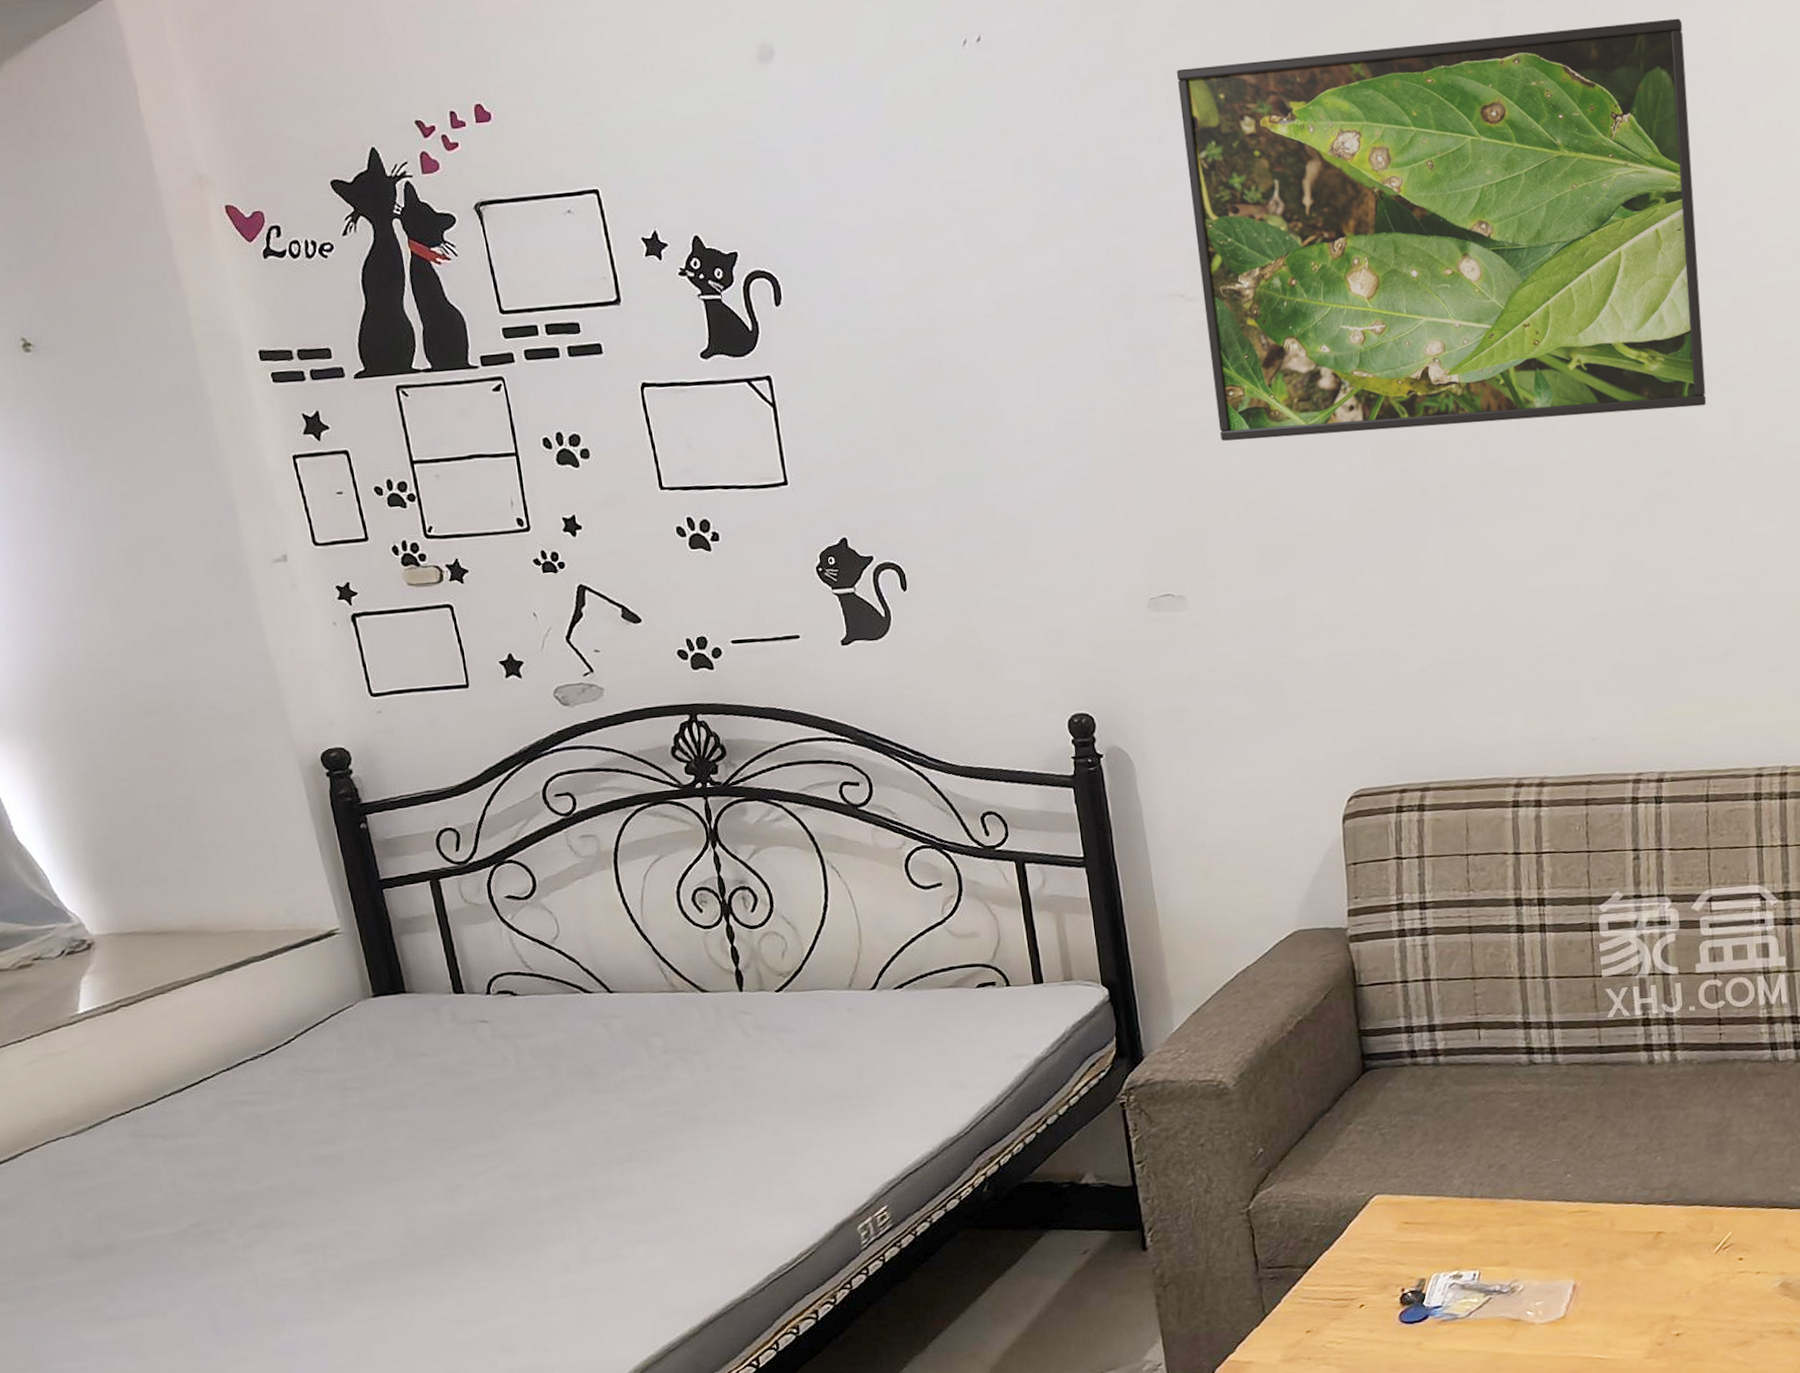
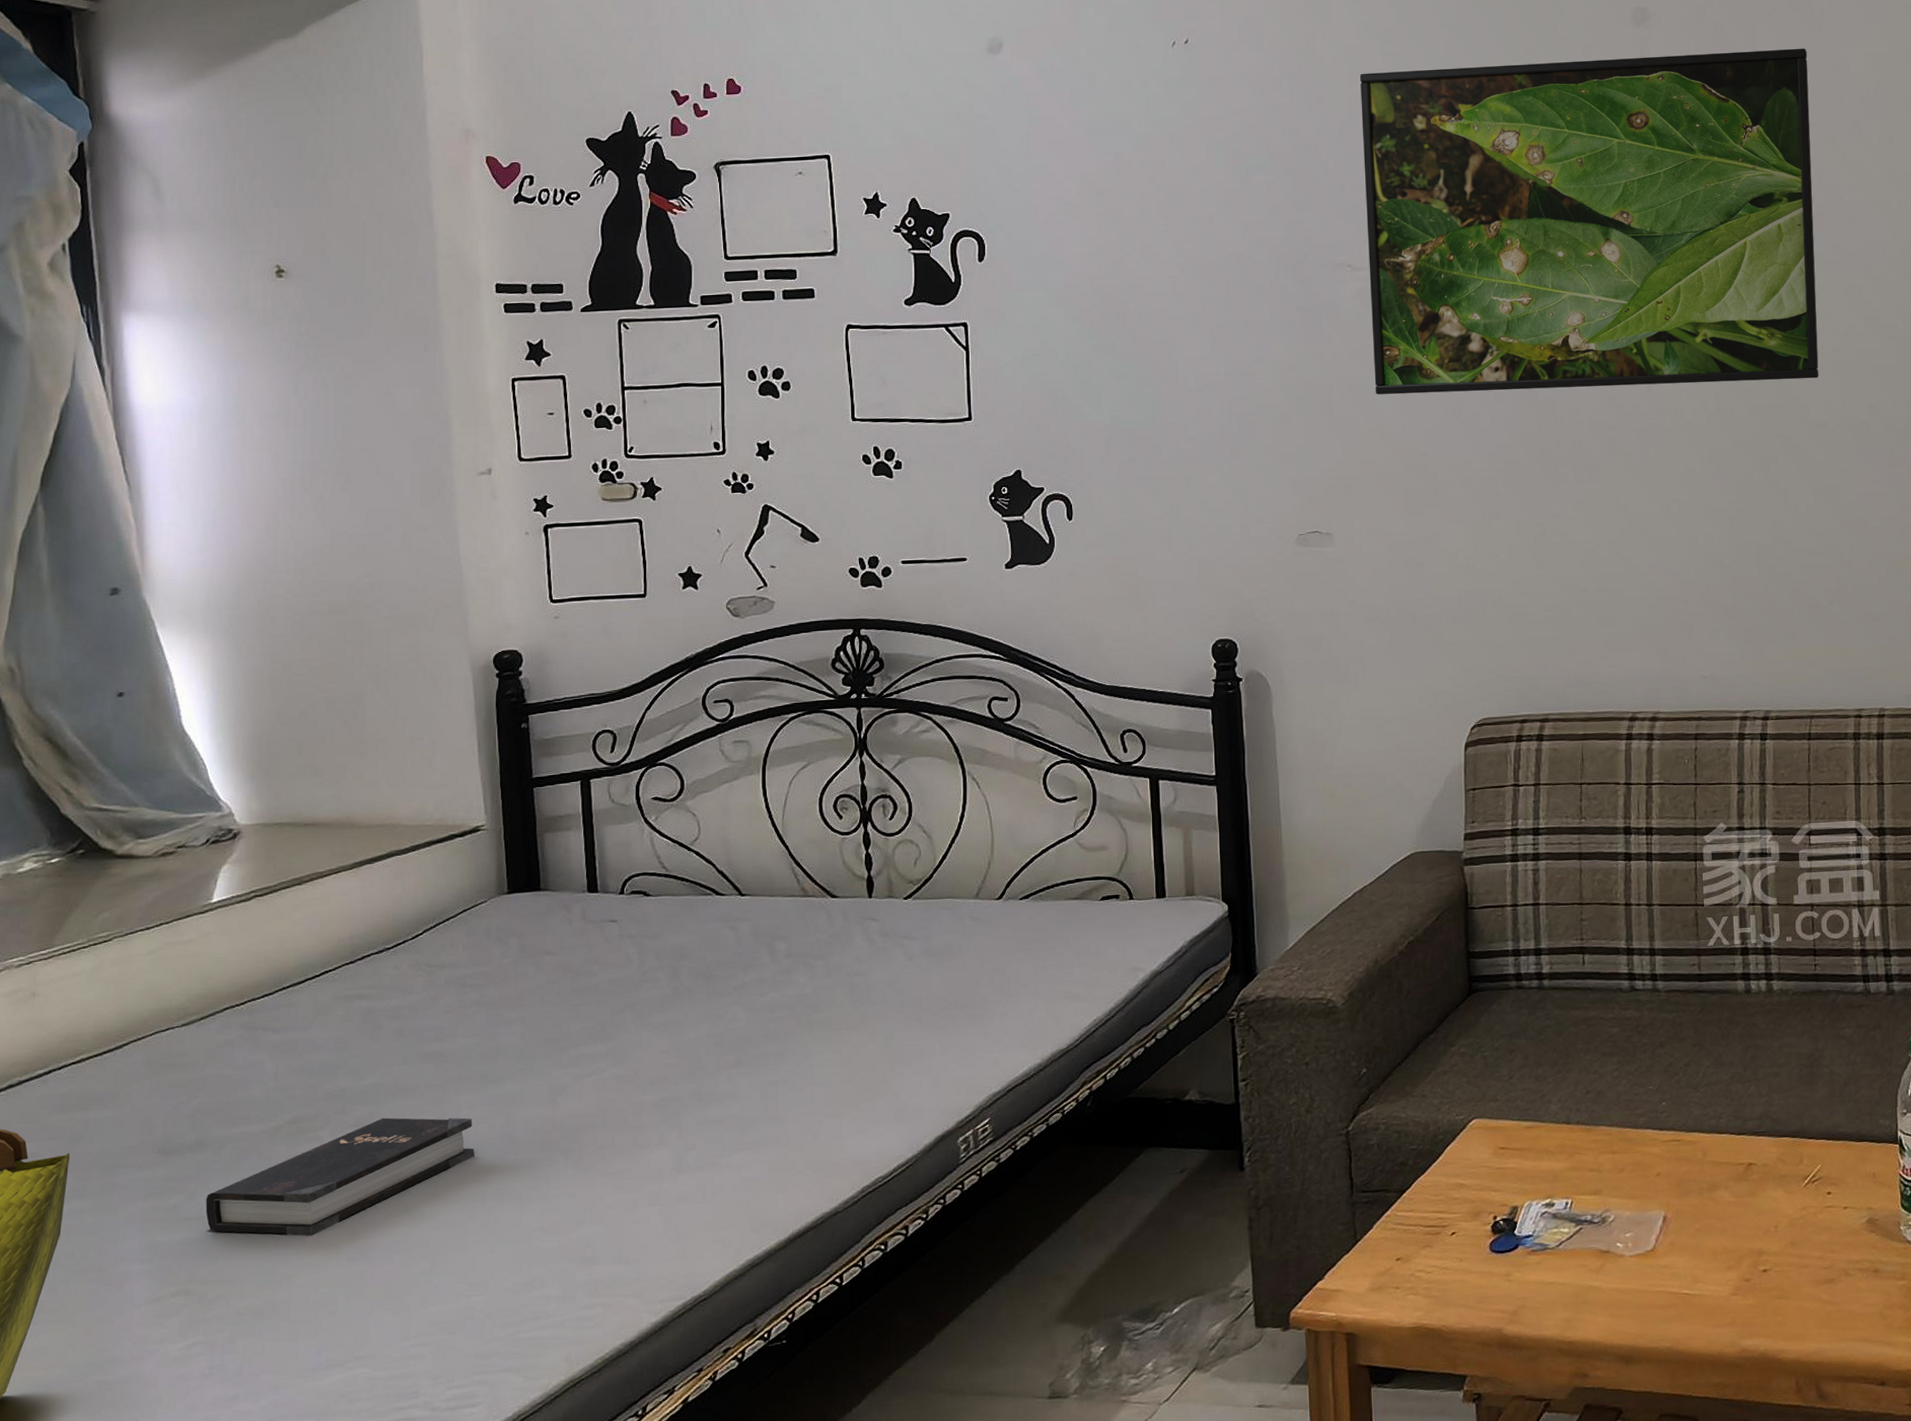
hardback book: none [126,1217,381,1333] -> present [205,1117,475,1236]

